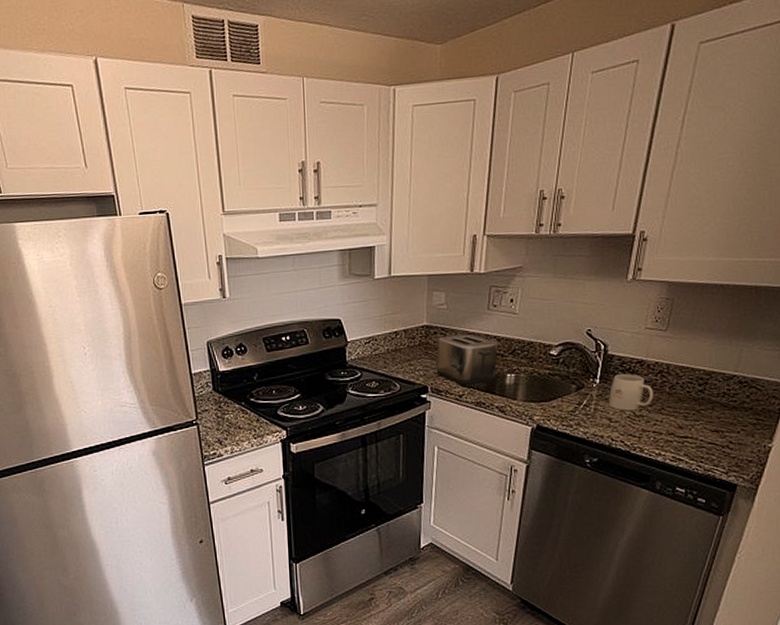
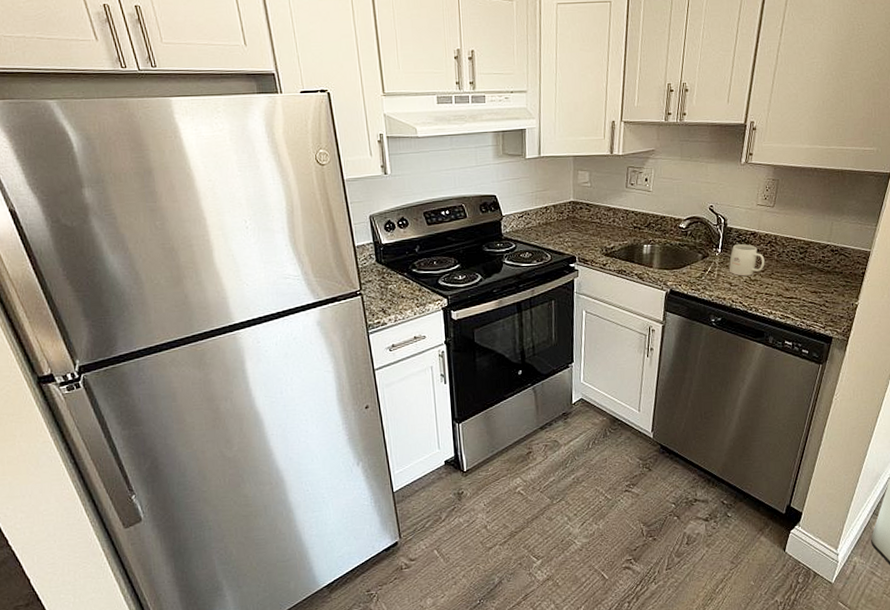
toaster: present [436,333,499,385] -> none [582,209,636,255]

